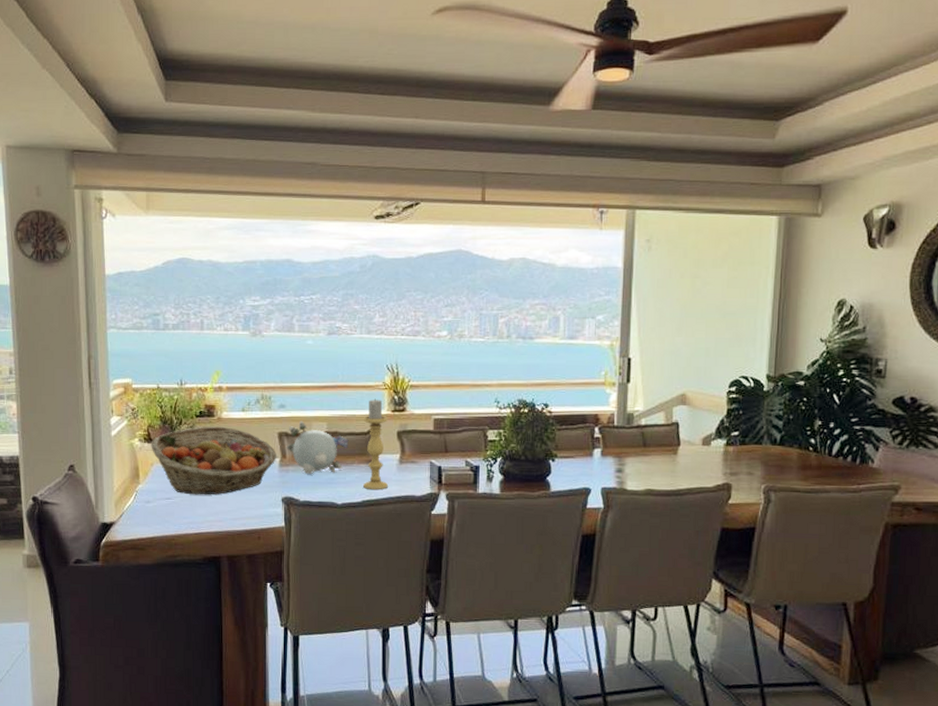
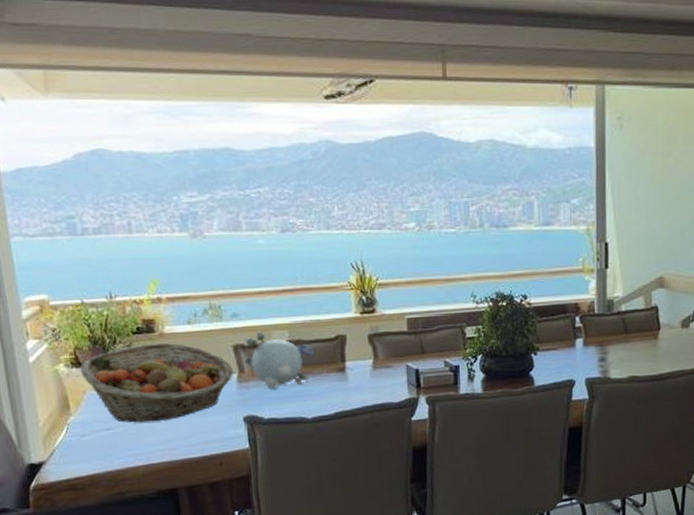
candle holder: present [363,398,388,490] -> none [330,300,362,401]

